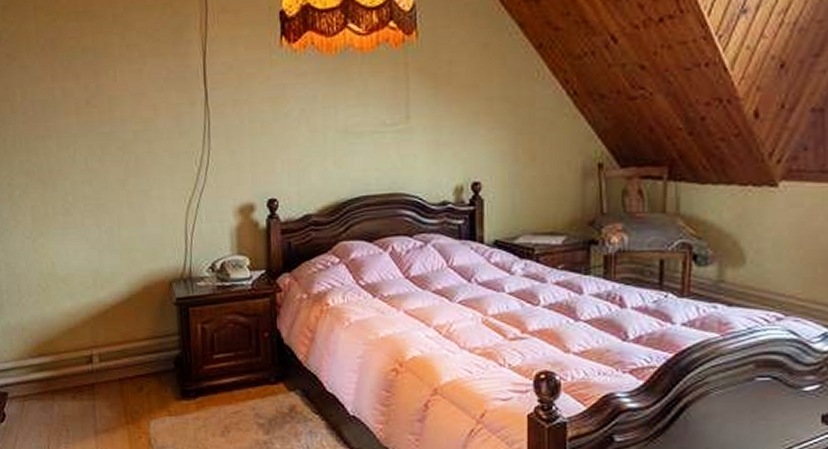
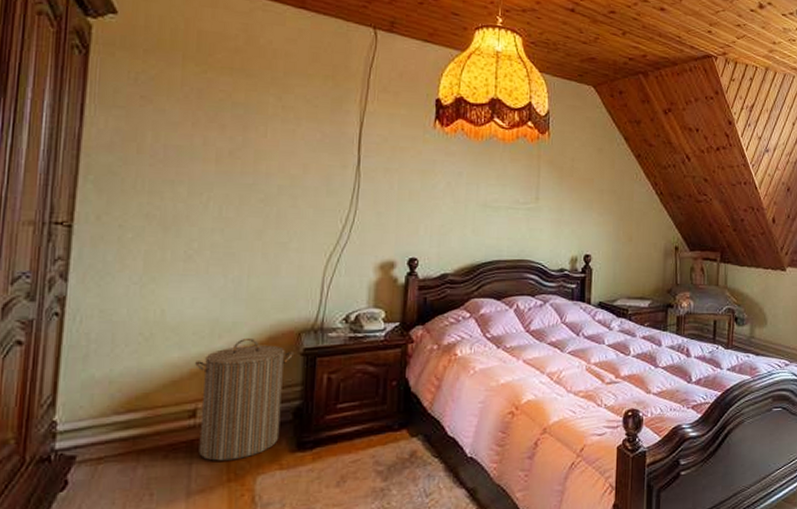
laundry hamper: none [85,287,167,404] -> present [195,337,293,461]

